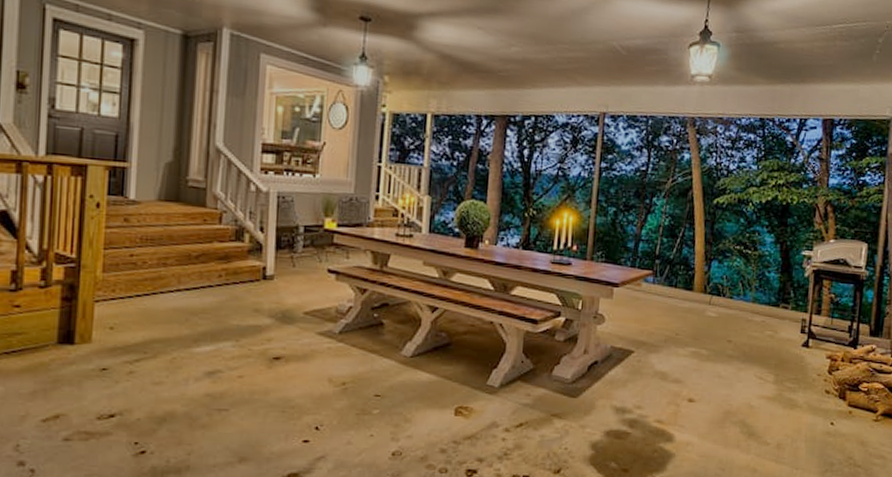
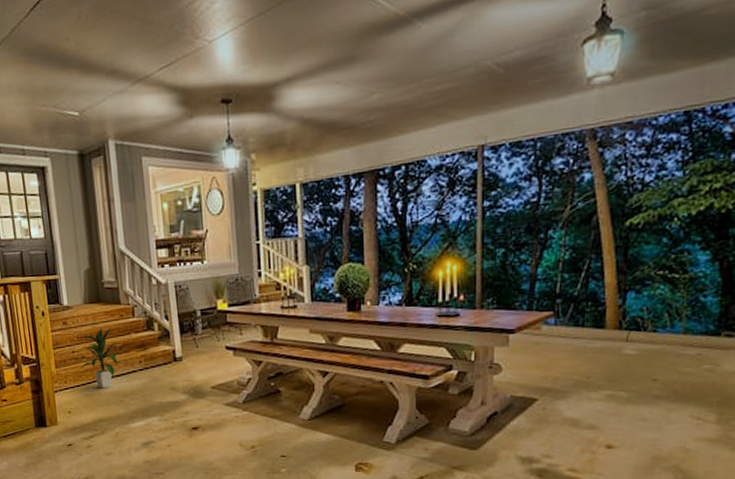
indoor plant: none [135,231,198,303] -> present [77,327,123,388]

